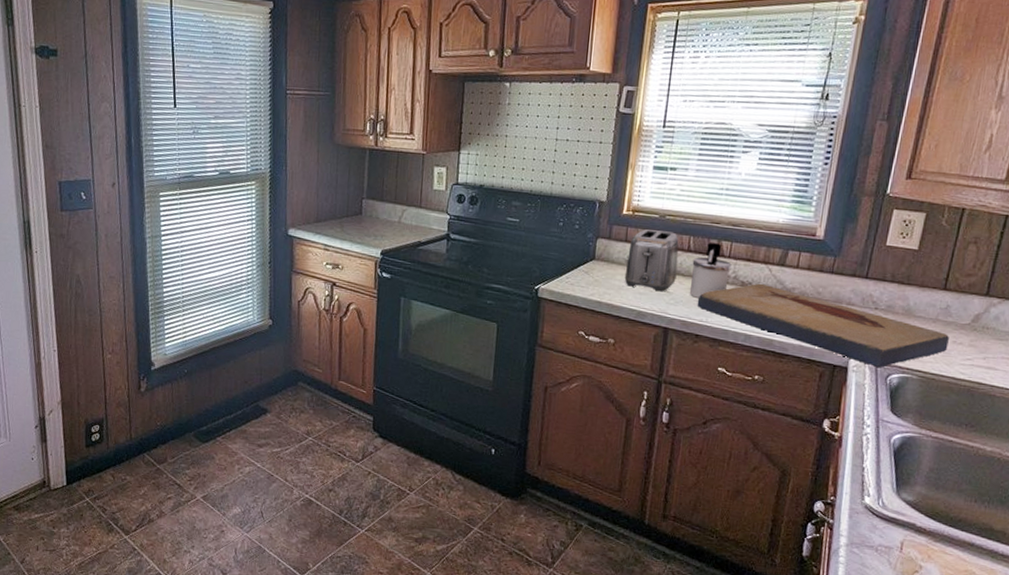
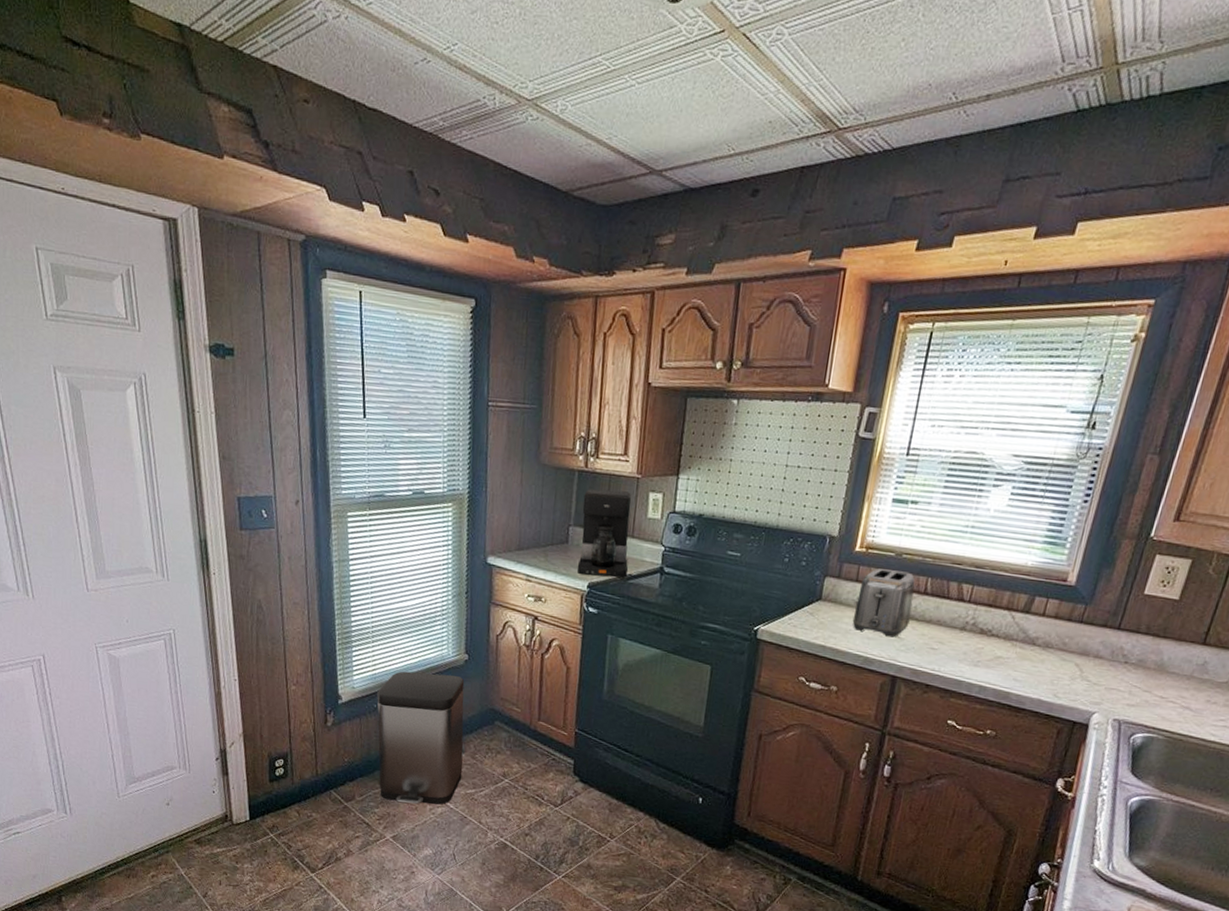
pedal bin: none [187,337,269,465] -> present [377,671,465,805]
coffee maker: none [370,165,418,245] -> present [576,489,632,579]
soap dispenser: present [689,242,732,298] -> none [922,584,971,645]
fish fossil: present [697,283,949,367] -> none [929,631,1203,726]

